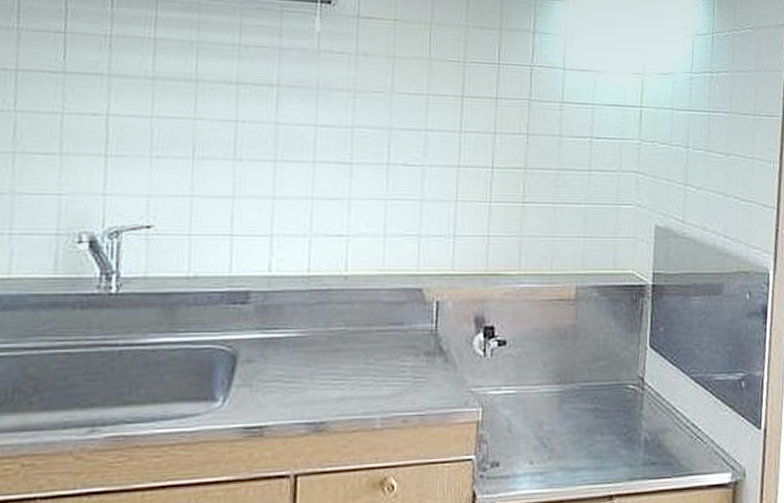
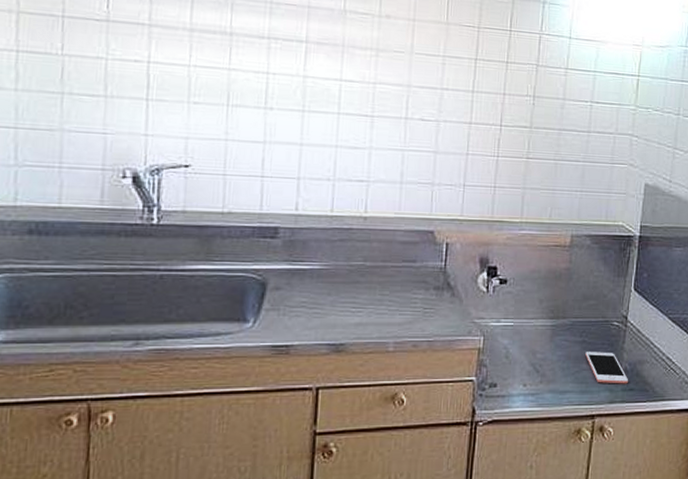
cell phone: none [599,420,649,458] -> present [585,352,628,384]

